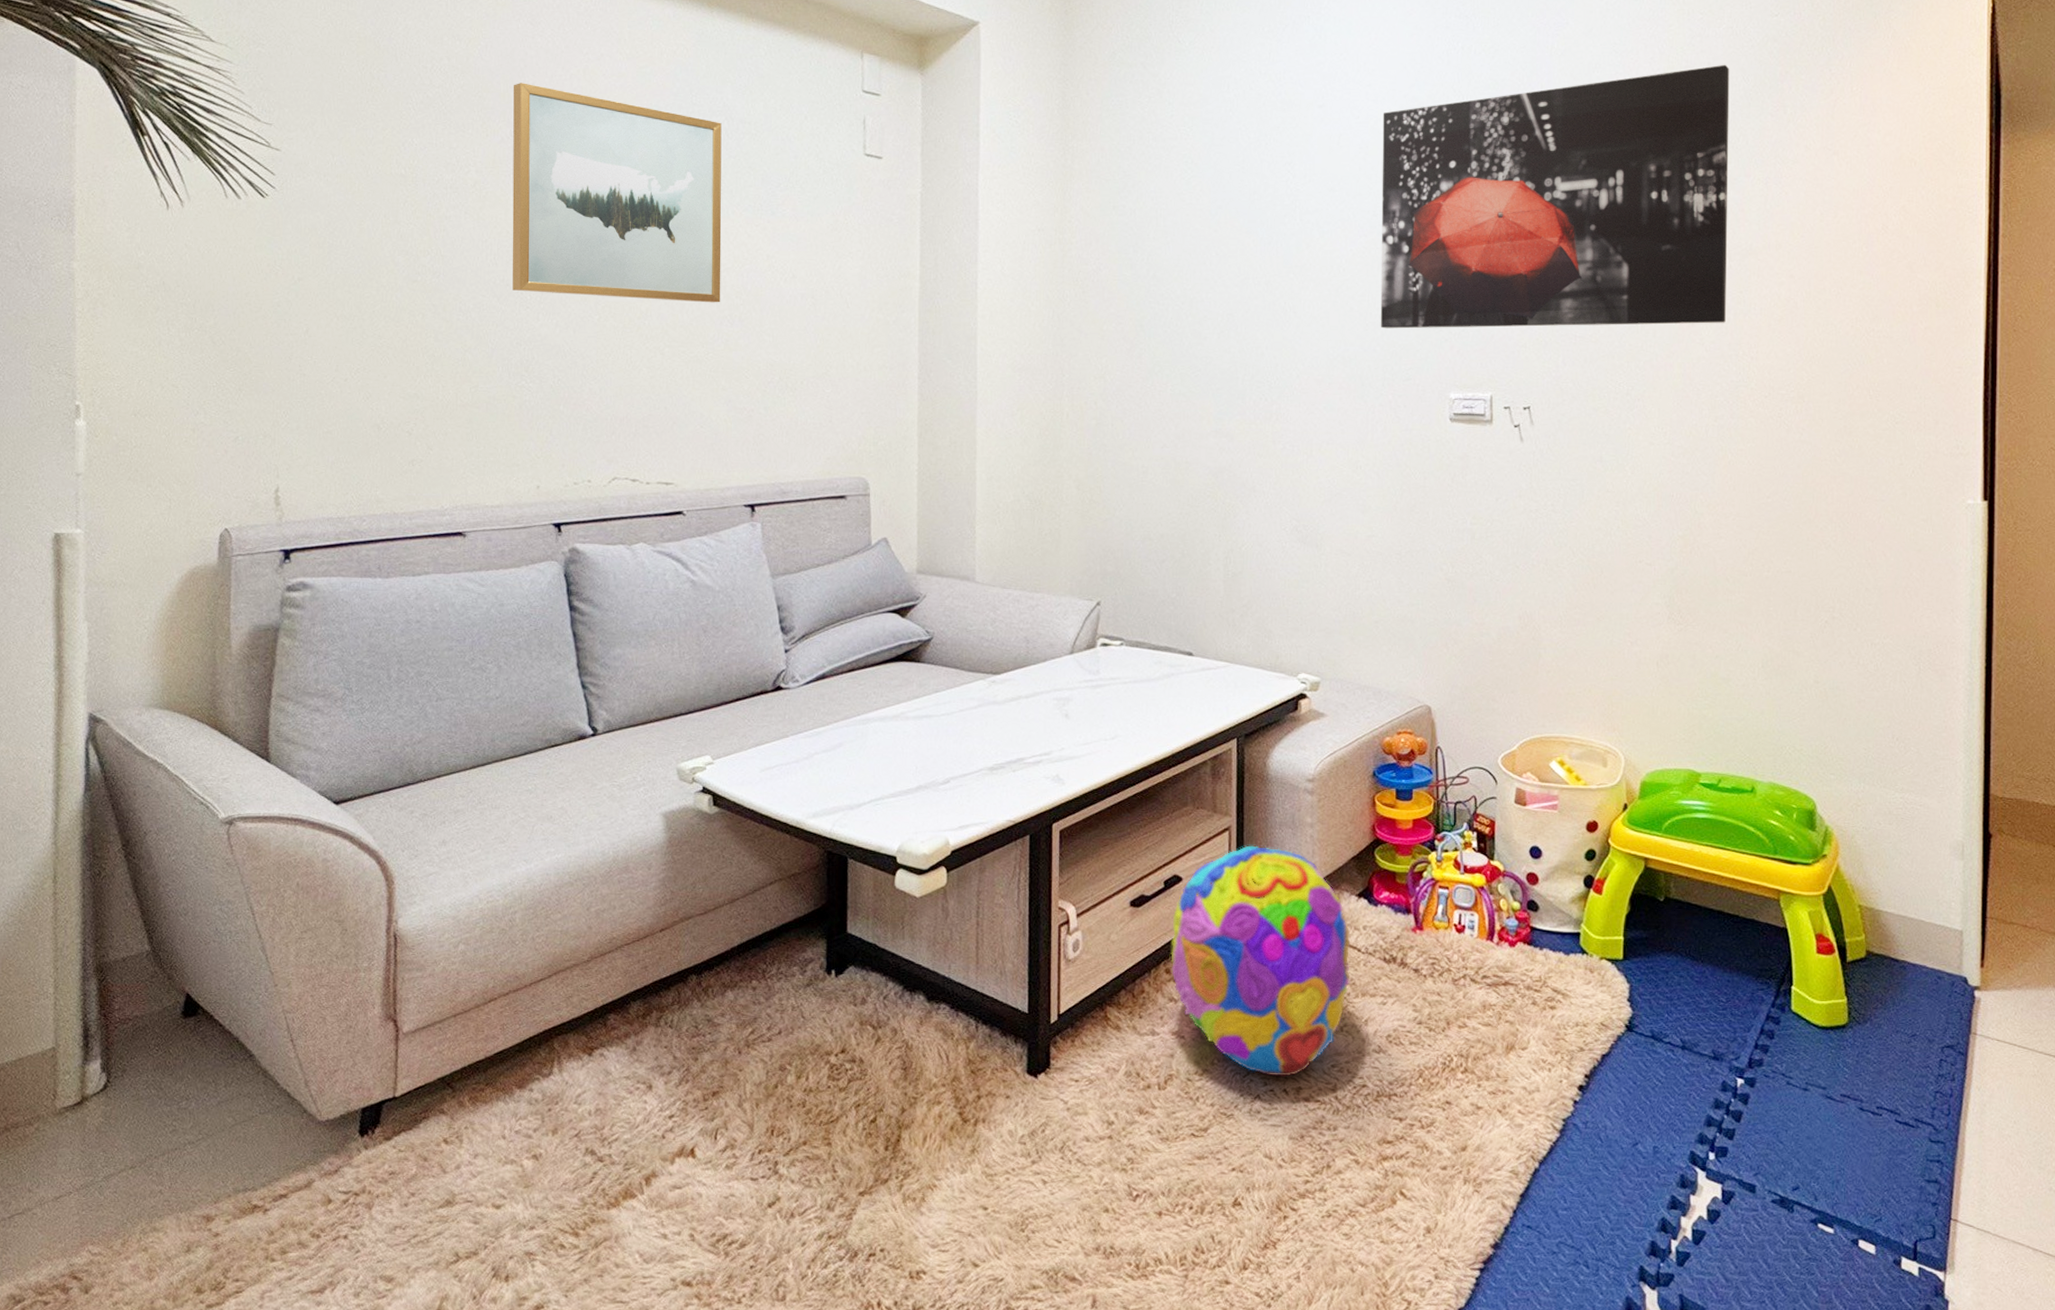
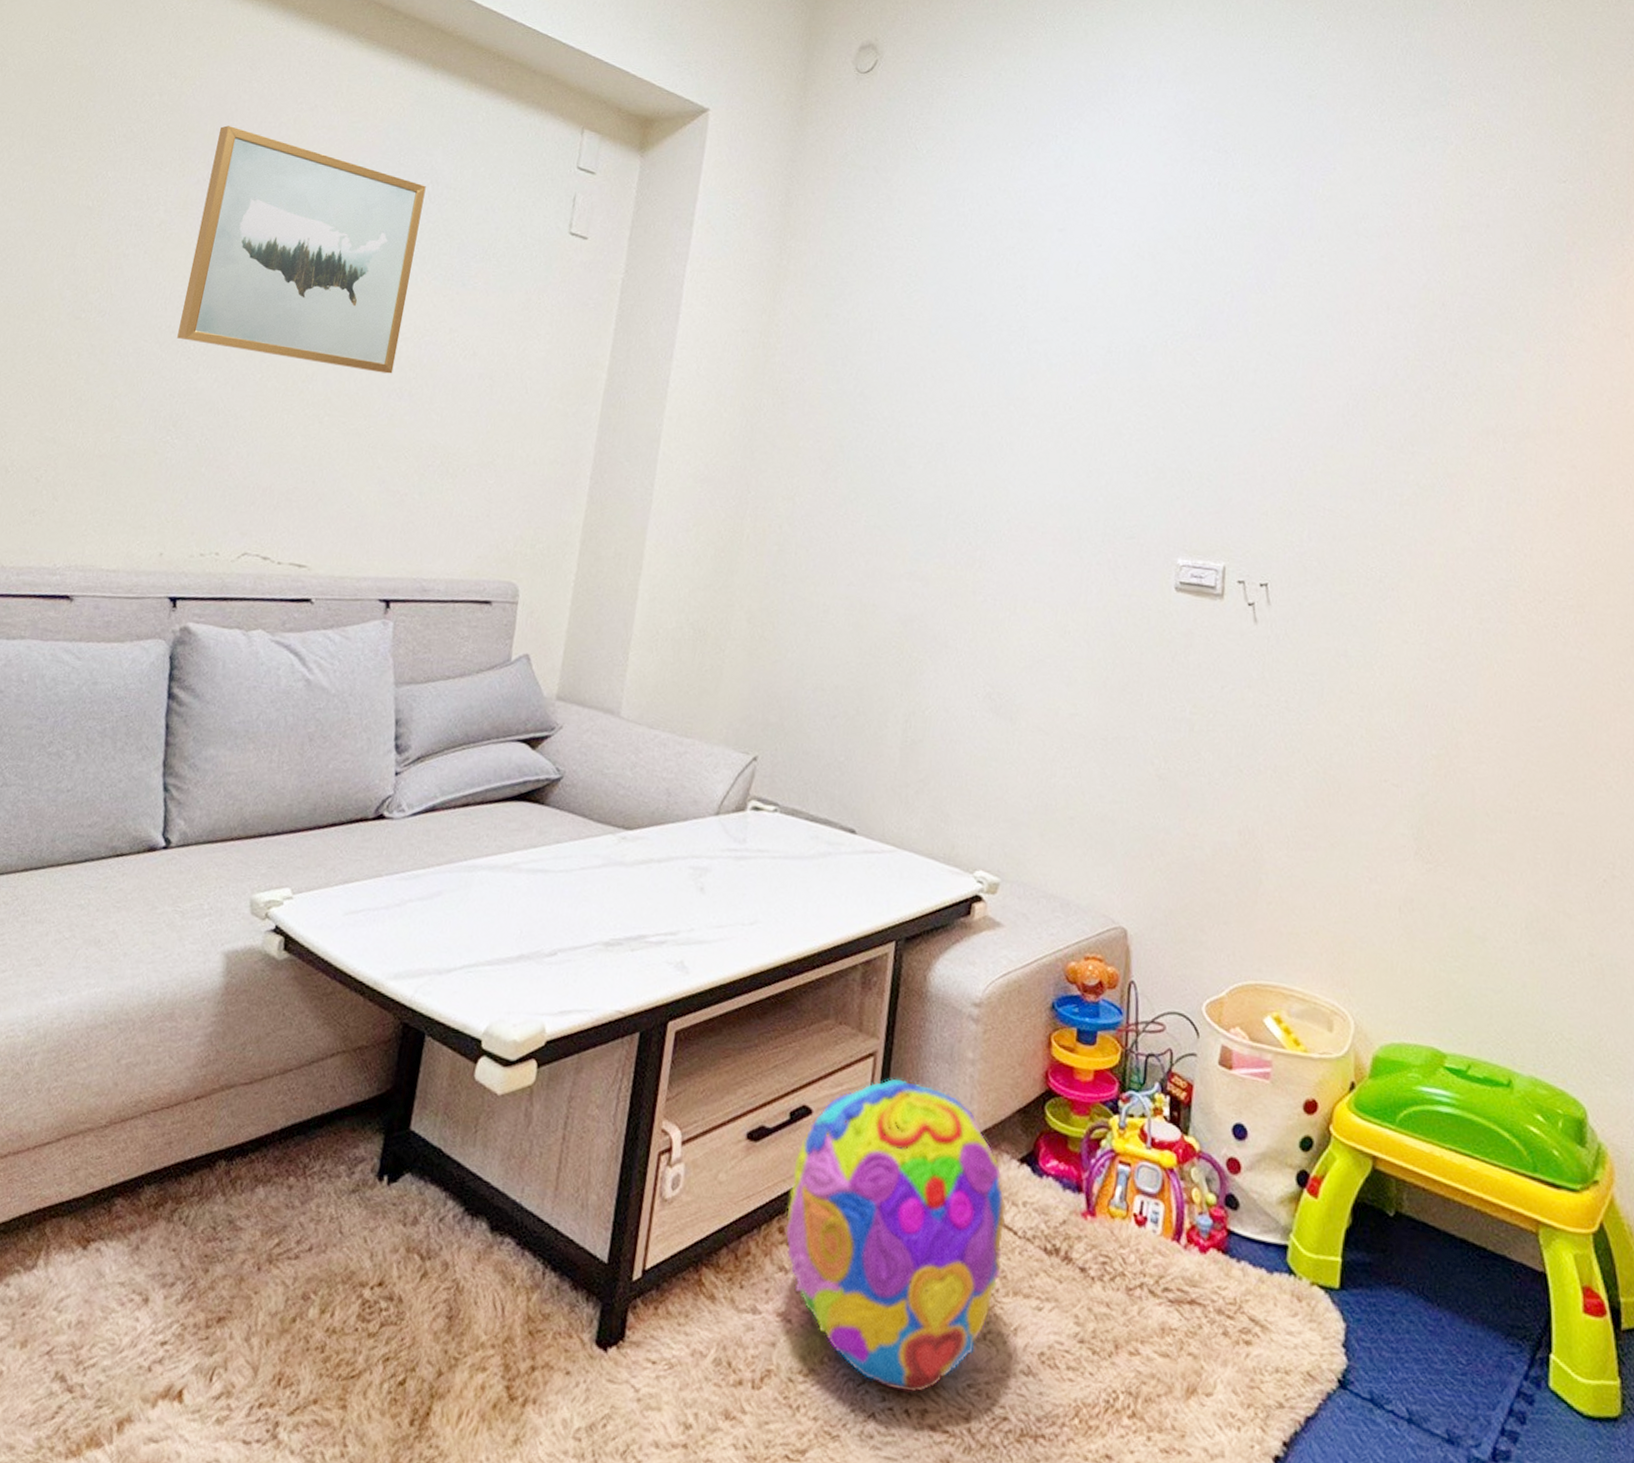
wall art: present [1380,64,1730,329] -> none [1105,227,1511,512]

